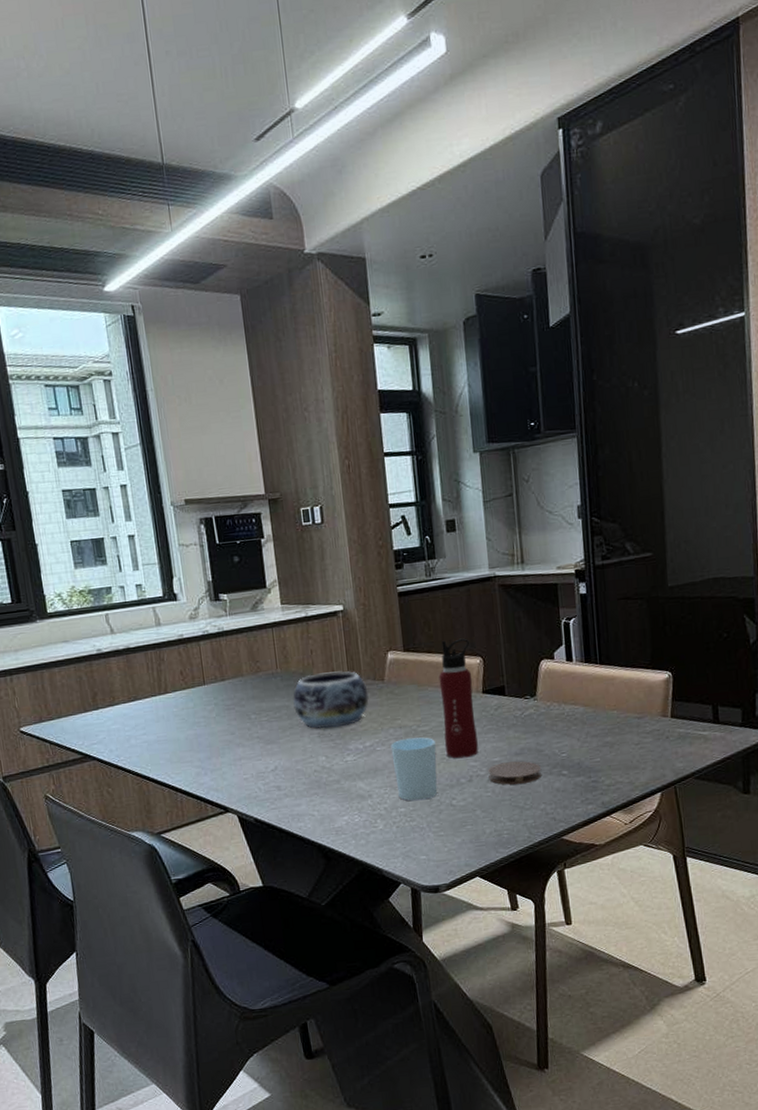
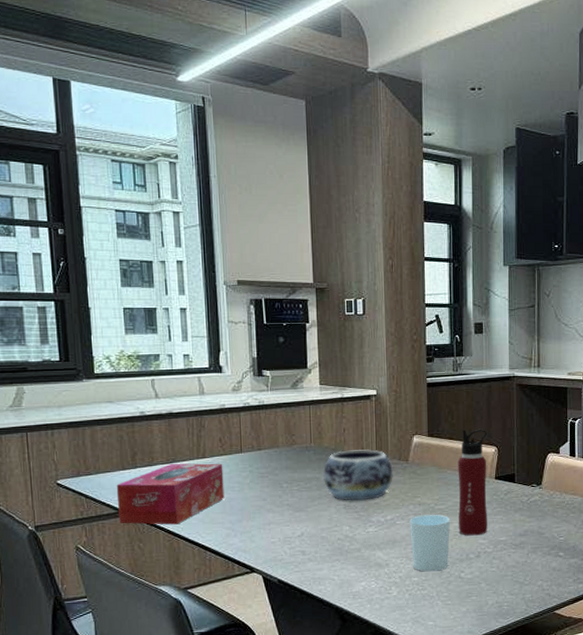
tissue box: none [79,698,191,770] -> present [116,463,225,525]
coaster: present [488,761,542,785] -> none [495,541,542,563]

